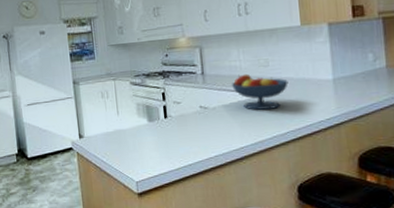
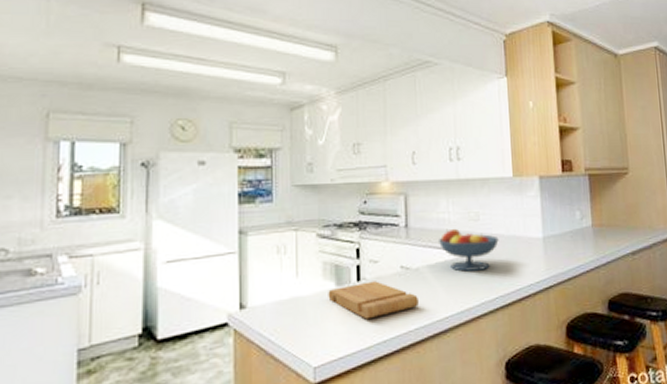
cutting board: none [142,118,217,148] -> present [328,281,418,320]

